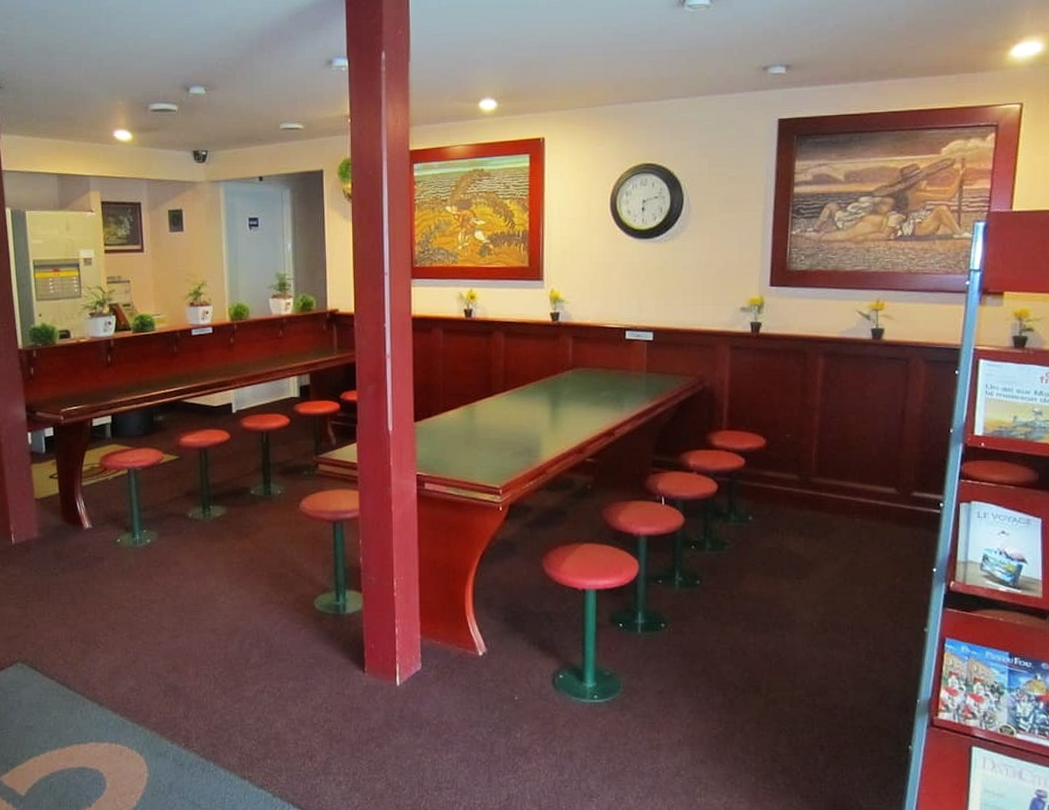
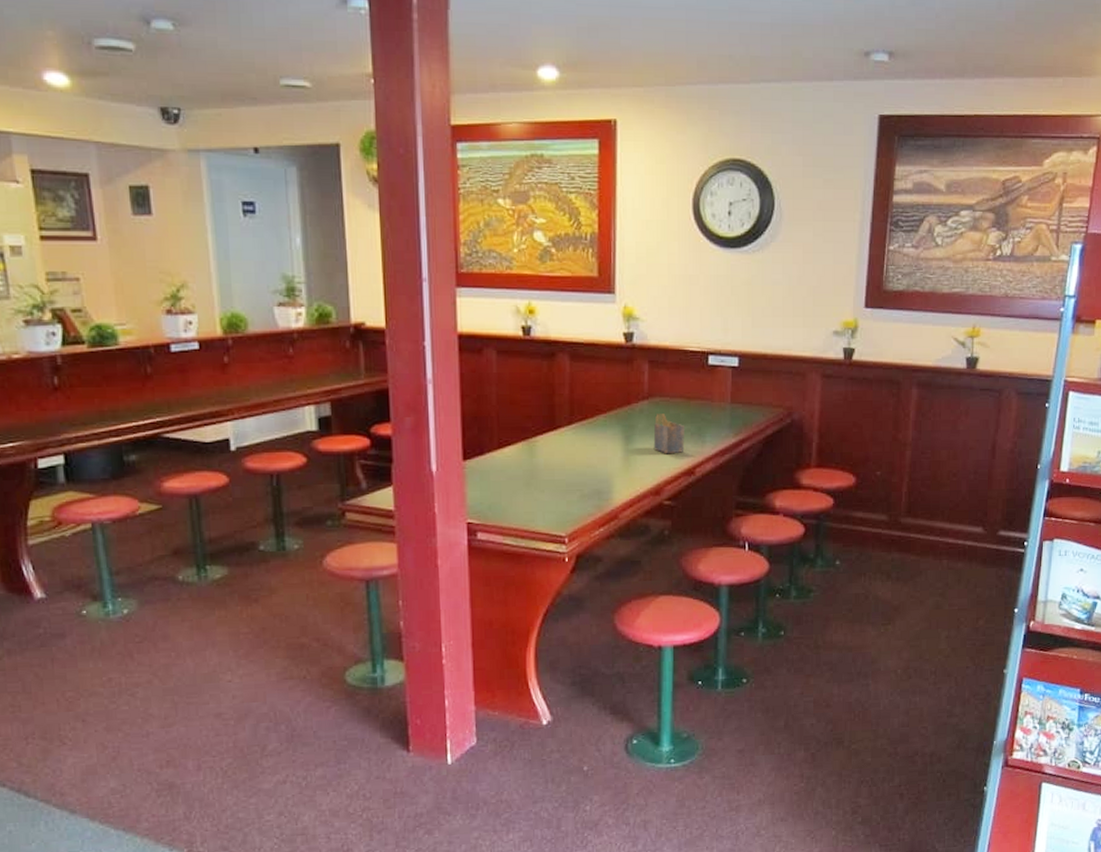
napkin holder: none [577,382,605,418] -> present [653,414,685,454]

